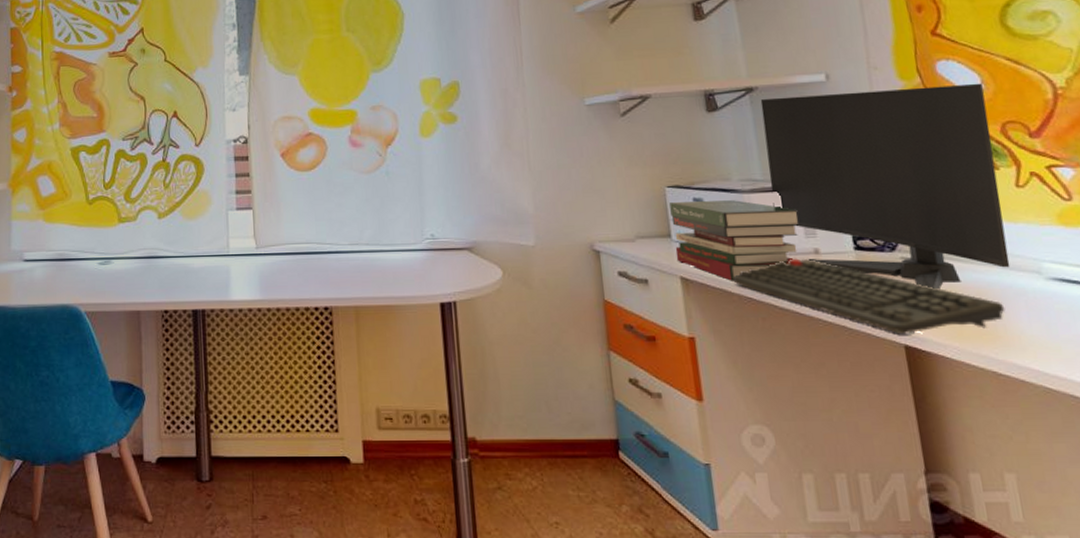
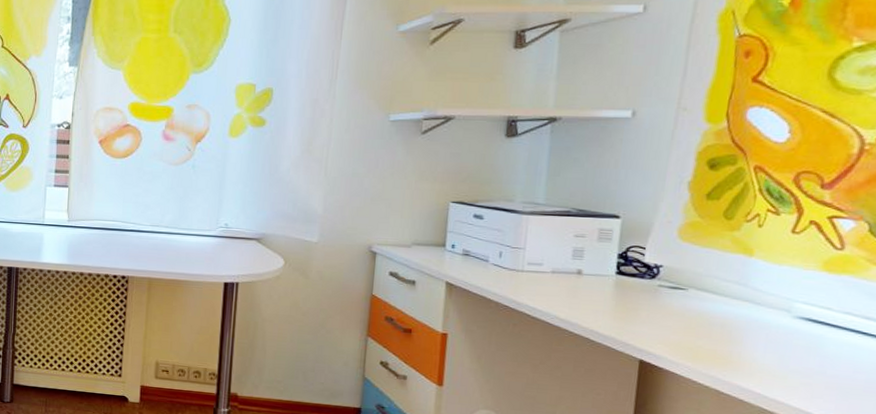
books: present [669,200,800,281] -> none [446,216,572,290]
computer keyboard: present [733,258,1006,335] -> none [494,276,745,354]
computer monitor: present [760,83,1010,290] -> none [549,129,789,317]

